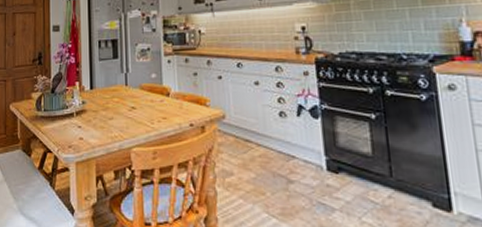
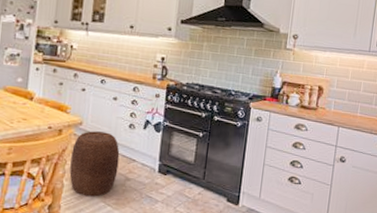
stool: none [219,124,277,206] -> present [69,131,120,197]

